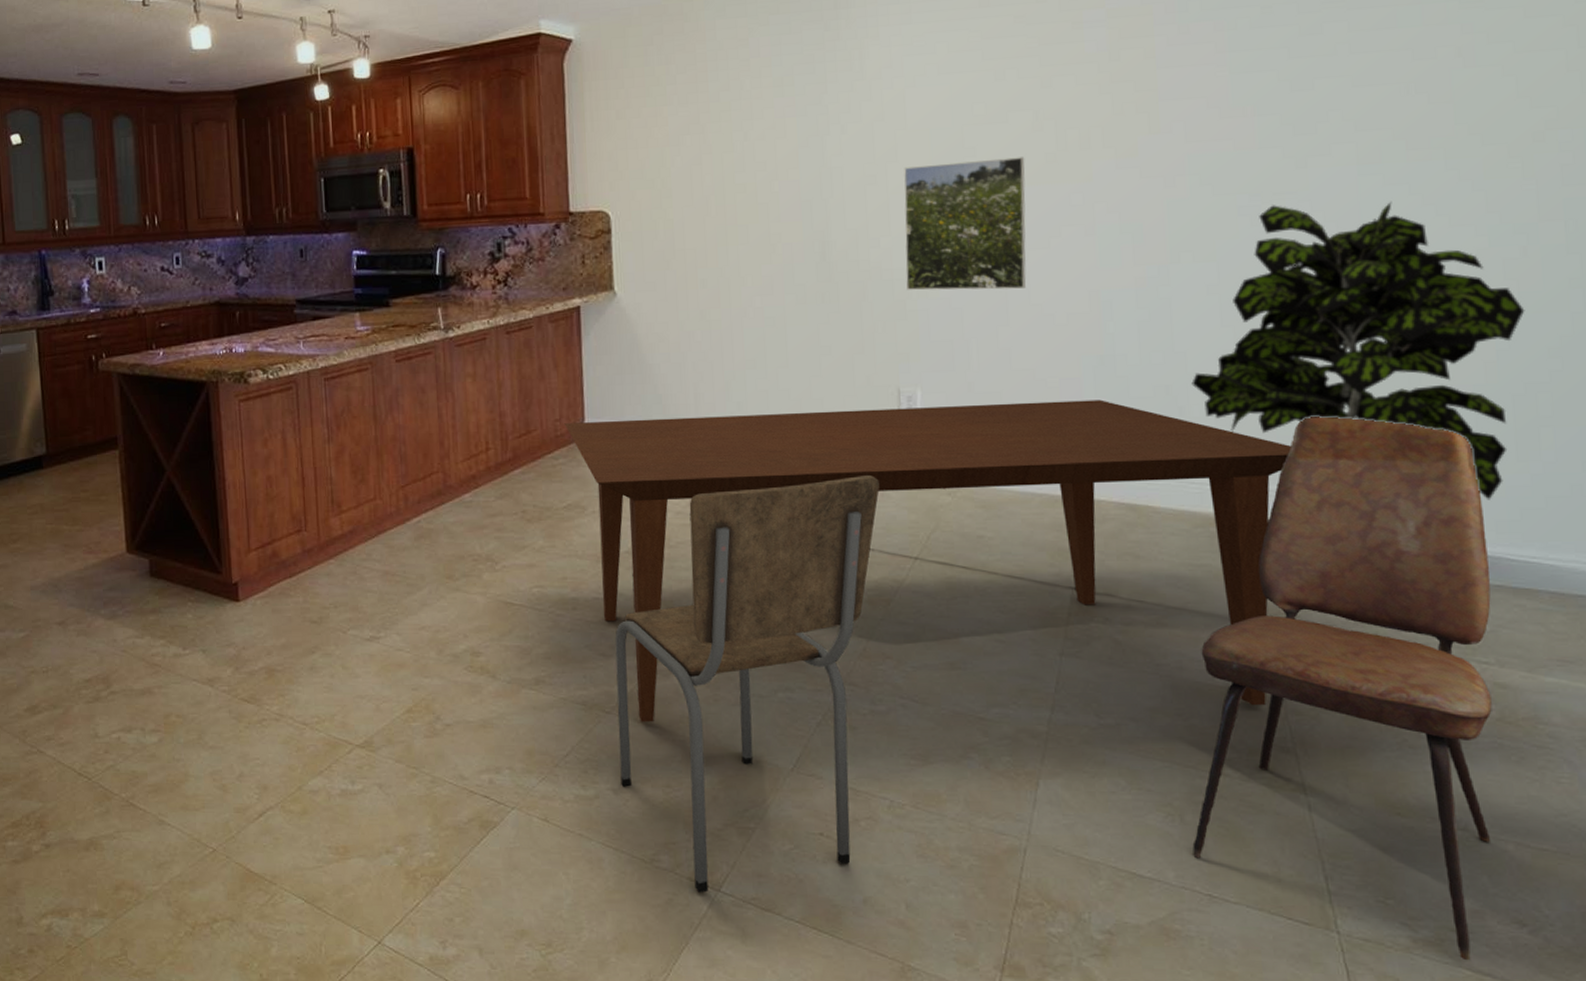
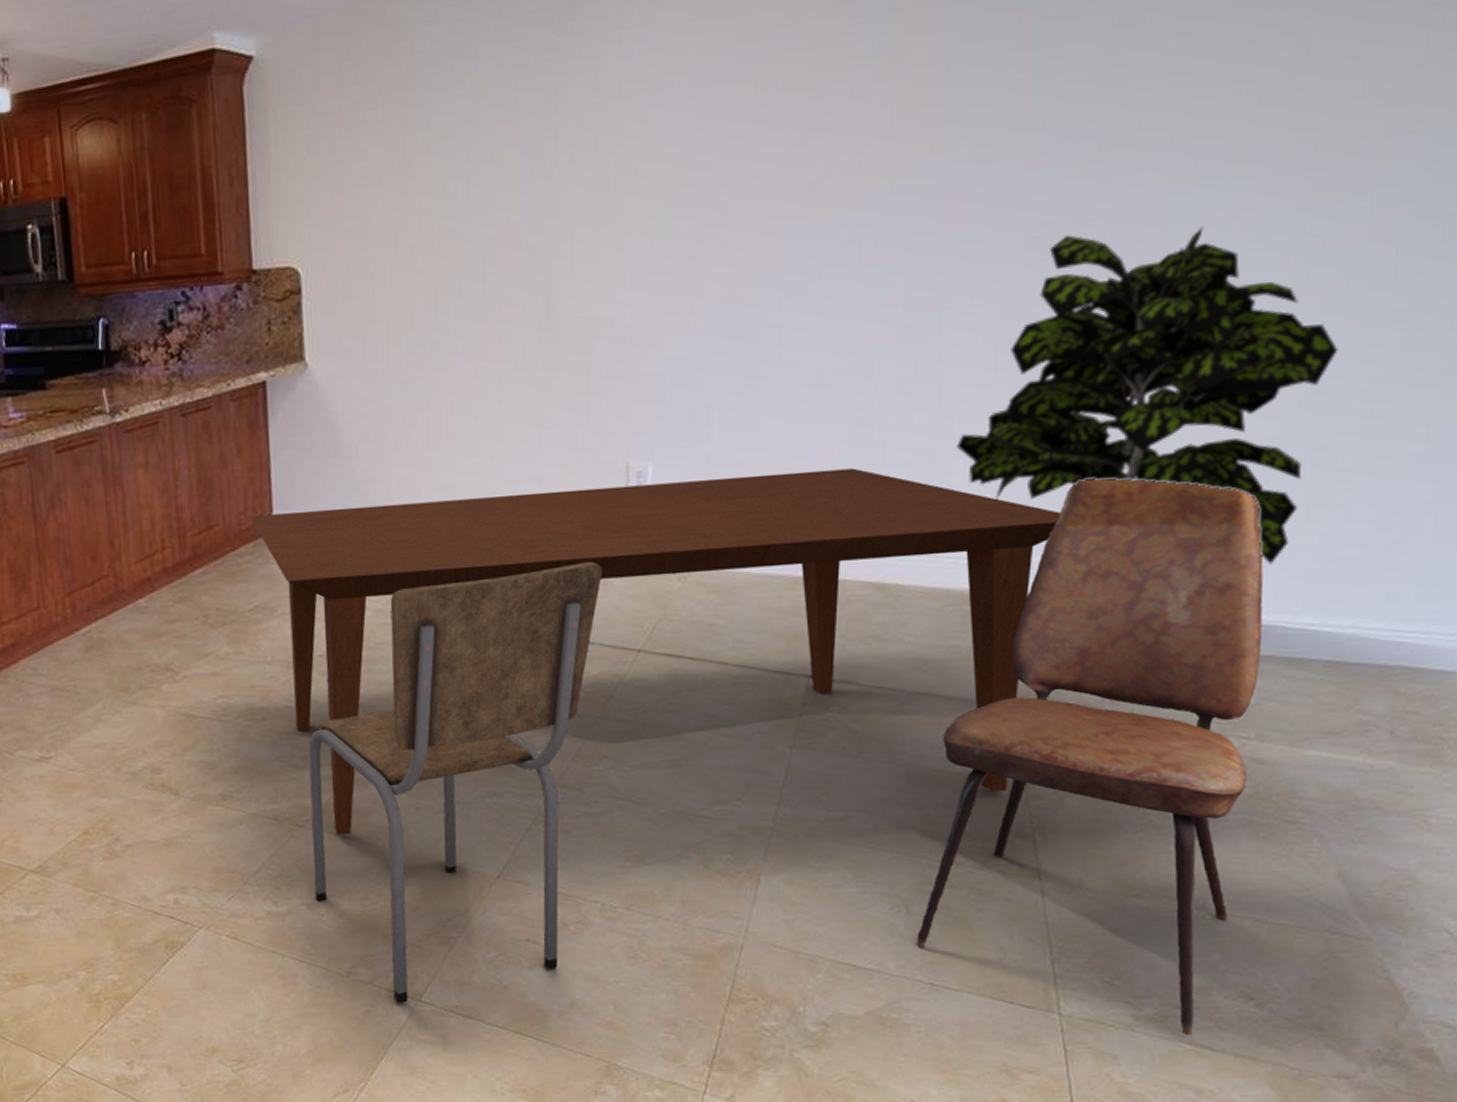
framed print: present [904,157,1027,291] -> none [641,186,785,350]

